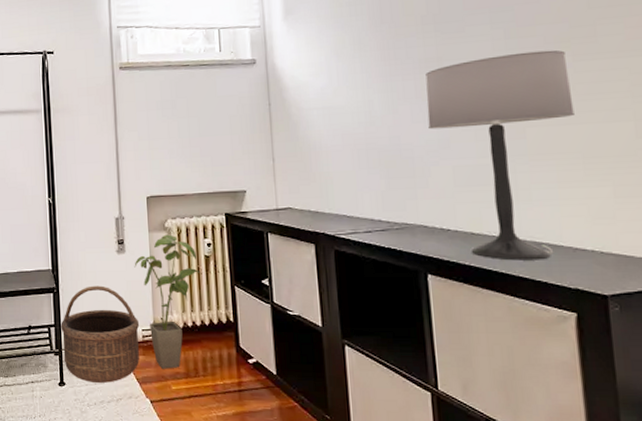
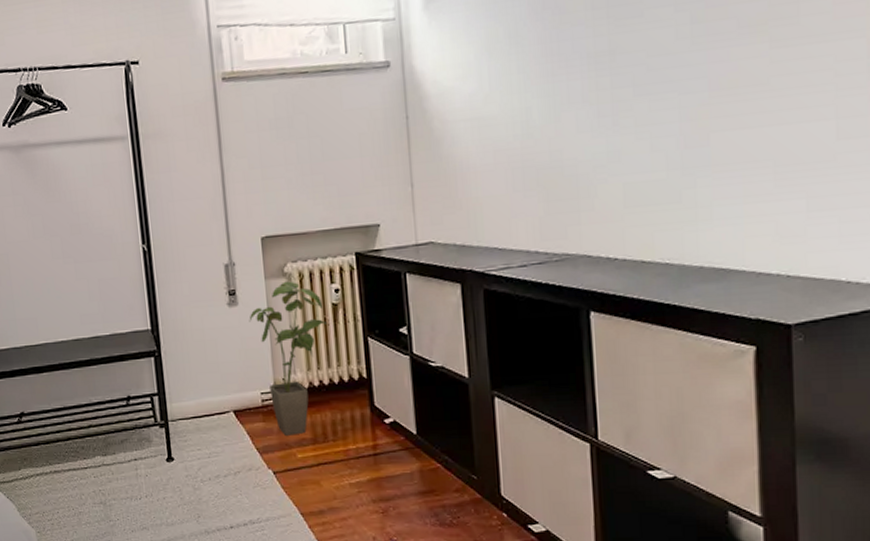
basket: present [61,285,140,383] -> none [165,345,259,456]
table lamp: present [425,50,575,261] -> none [595,35,767,291]

